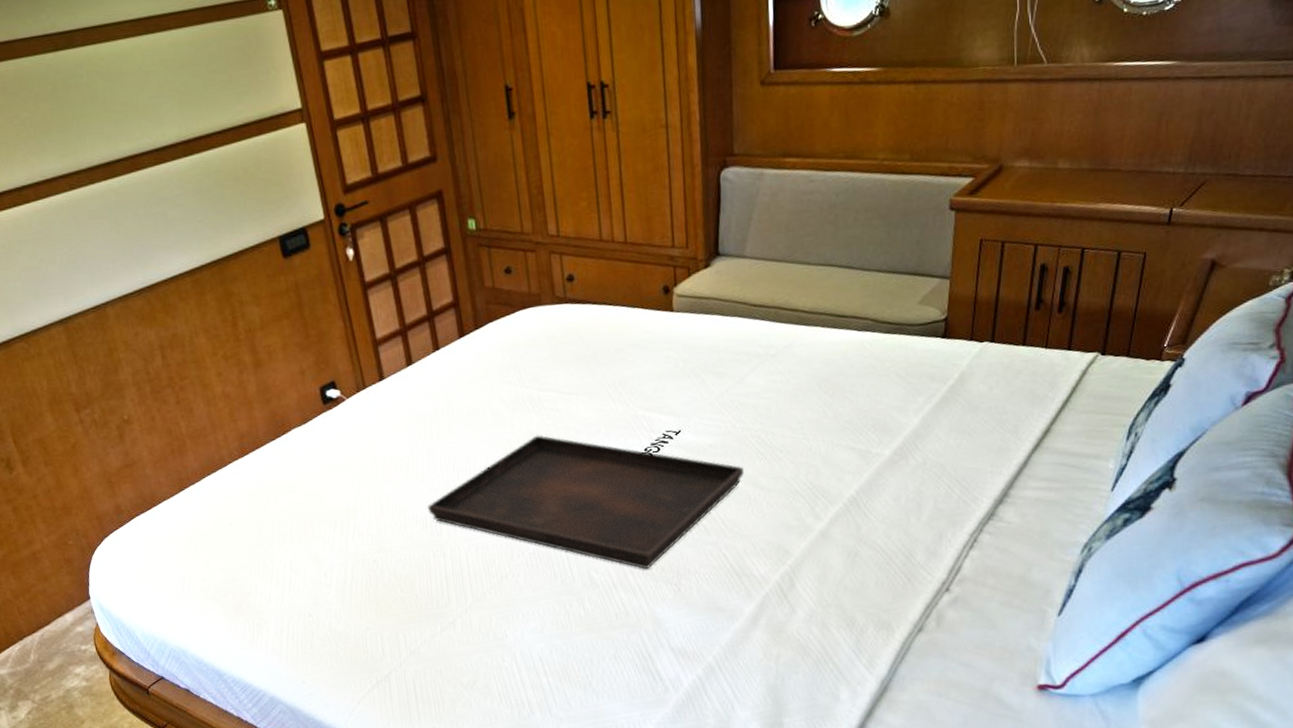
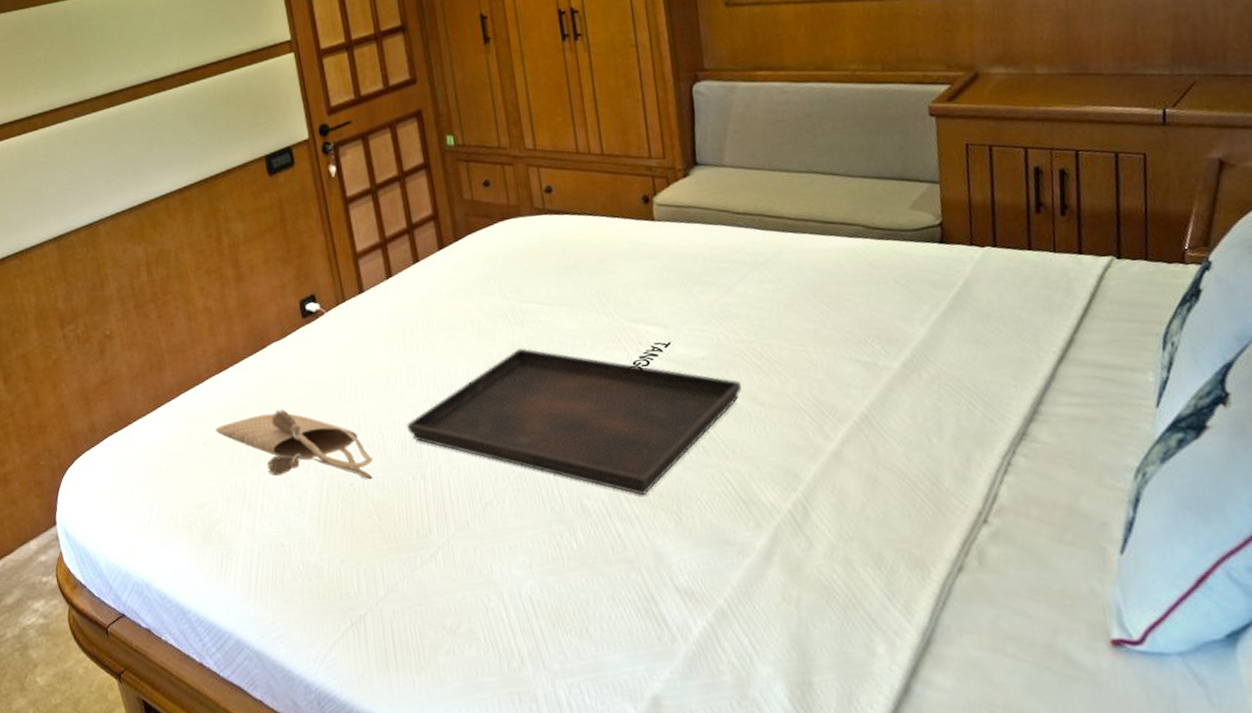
tote bag: none [241,492,396,557] -> present [216,409,373,480]

